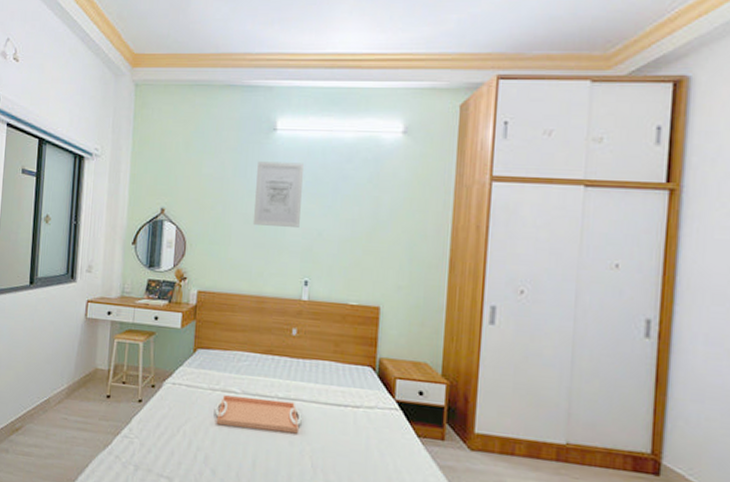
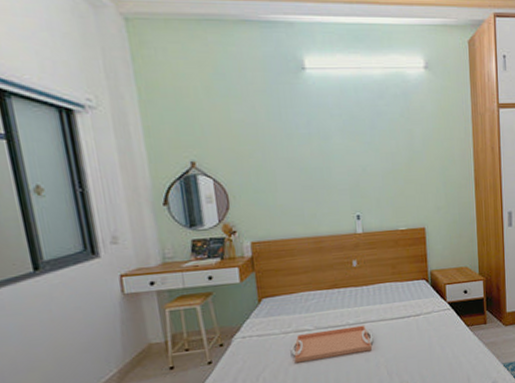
wall art: present [252,161,303,227] -> none [291,102,344,168]

